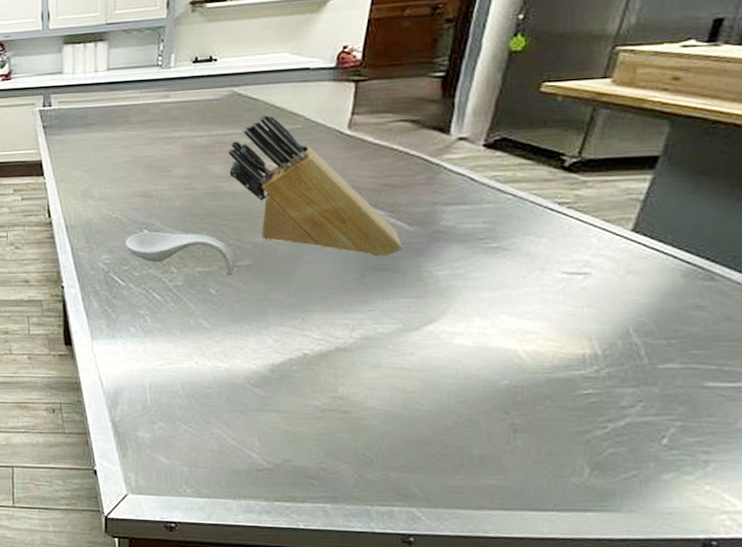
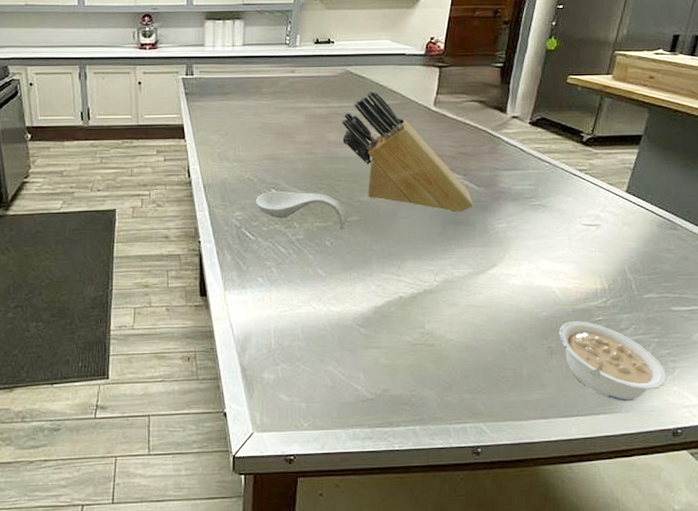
legume: none [525,393,695,499] -> present [558,321,667,402]

